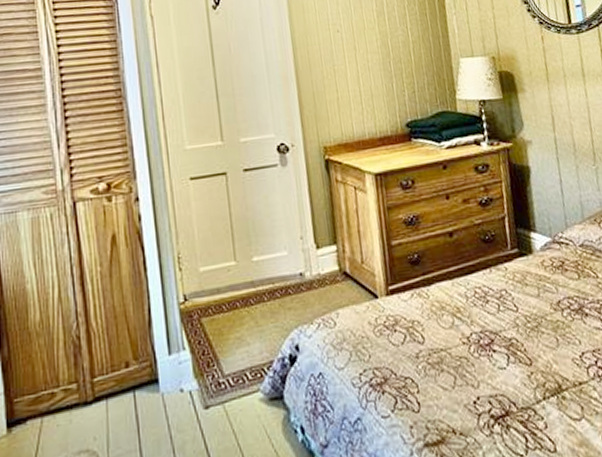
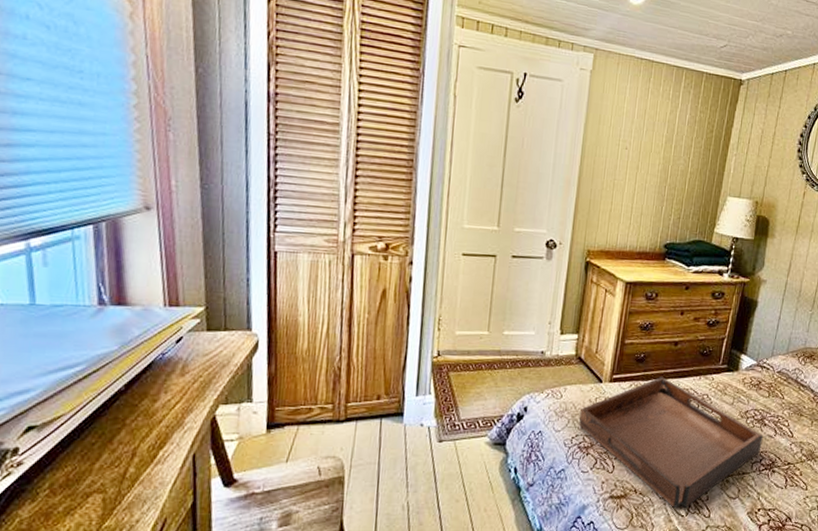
serving tray: none [361,277,592,446] -> present [579,377,763,508]

